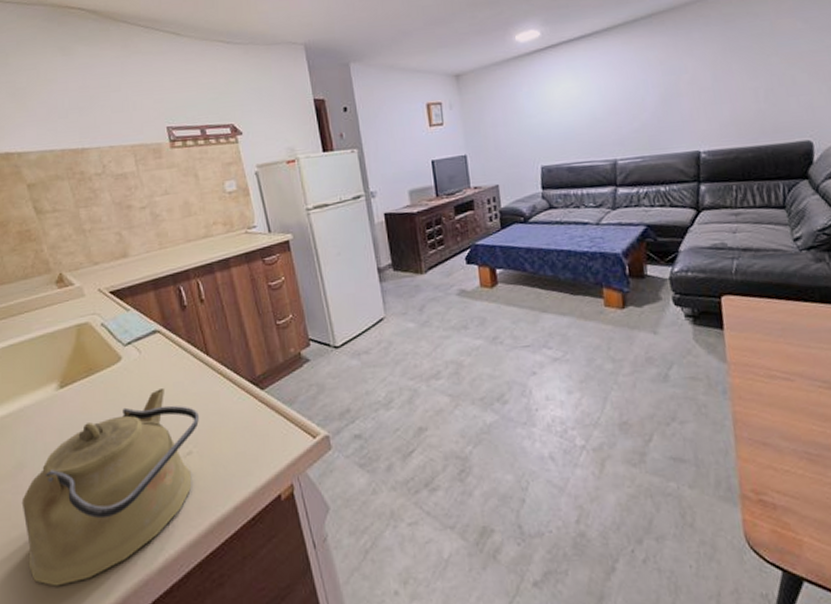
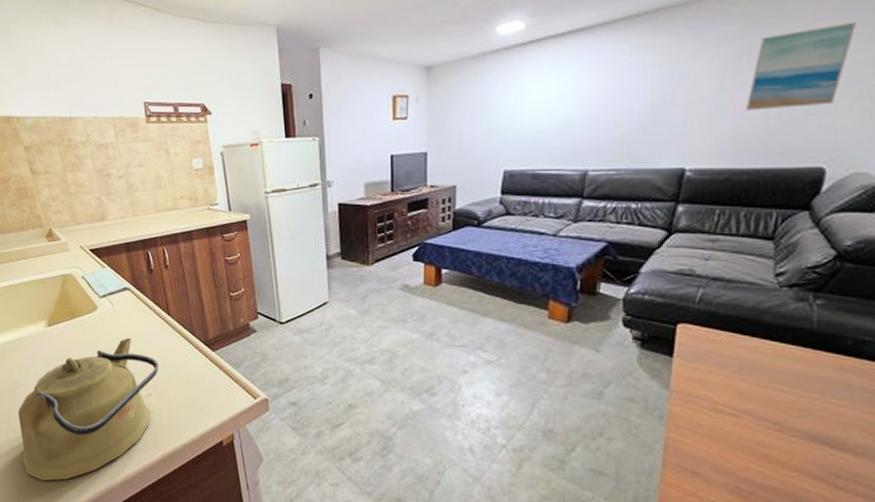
wall art: none [738,18,809,97] -> present [746,21,856,111]

